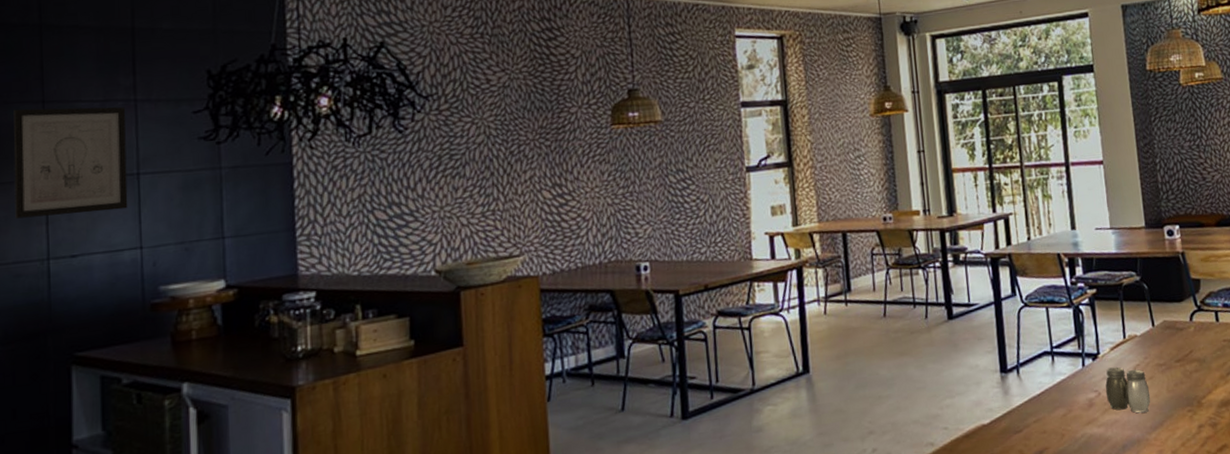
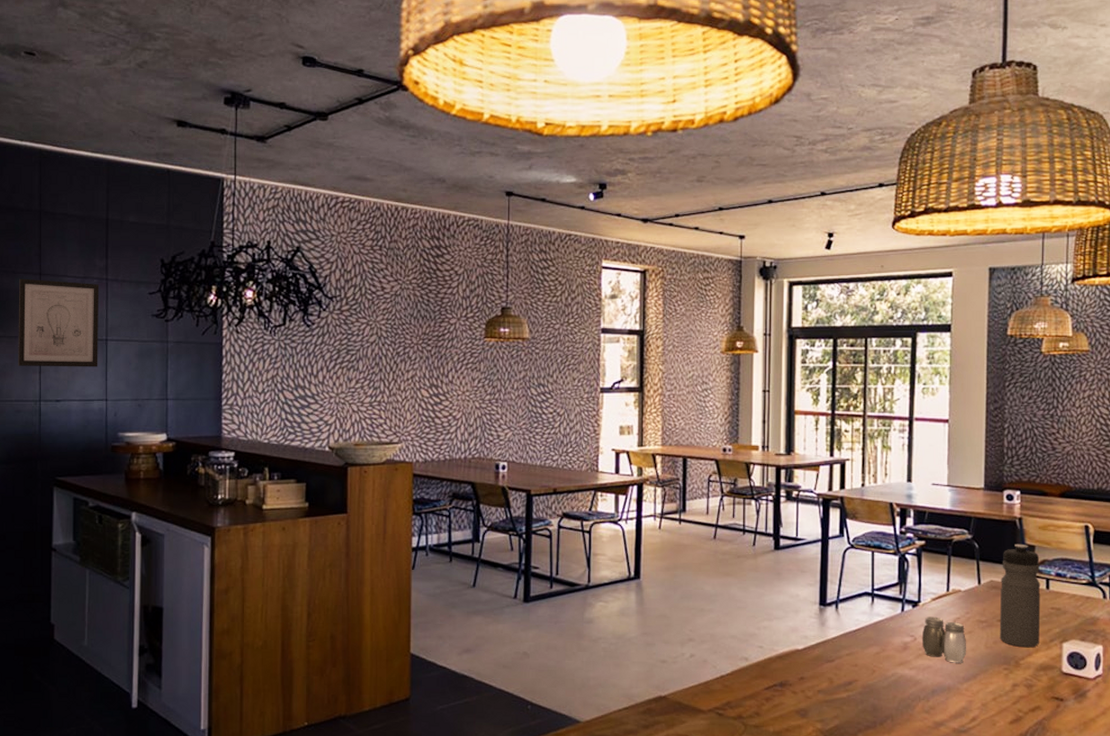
water bottle: none [1171,278,1217,386] -> present [999,543,1041,648]

